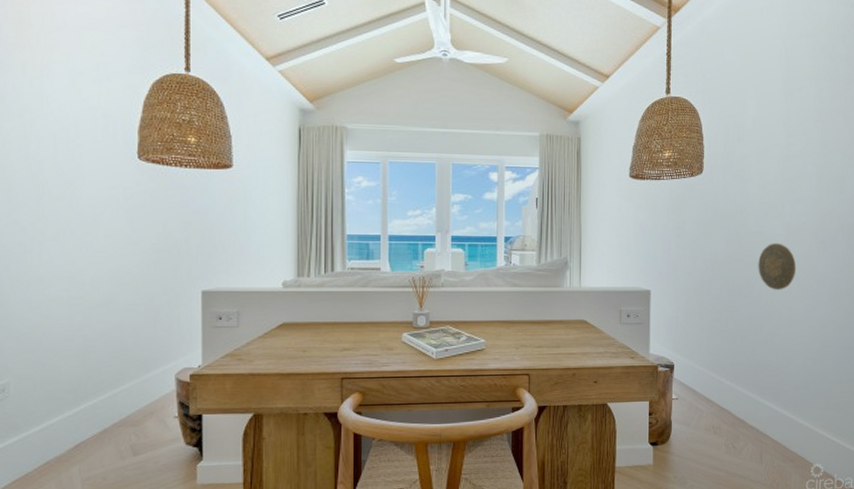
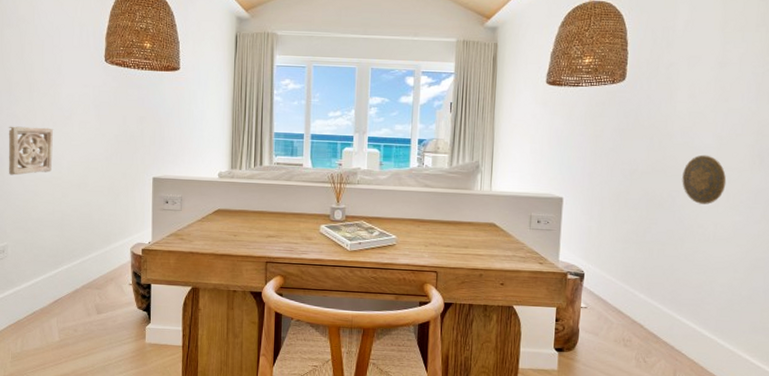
wall ornament: none [8,237,70,297] -> present [8,126,53,176]

